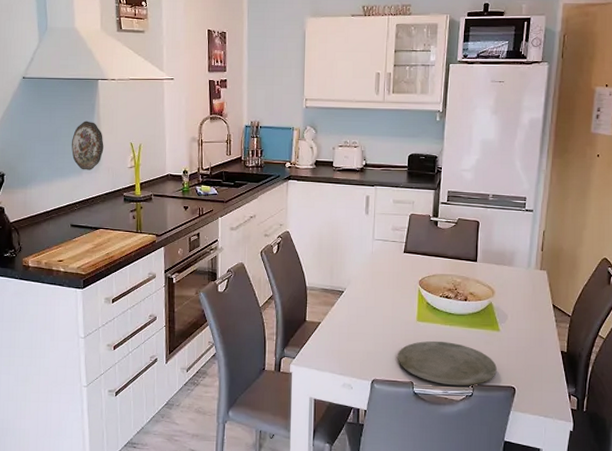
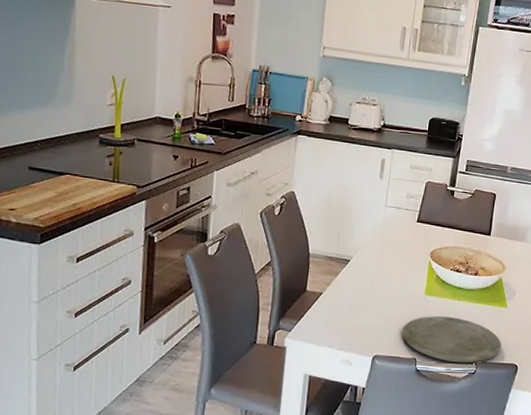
decorative plate: present [72,121,104,170] -> none [35,44,78,104]

